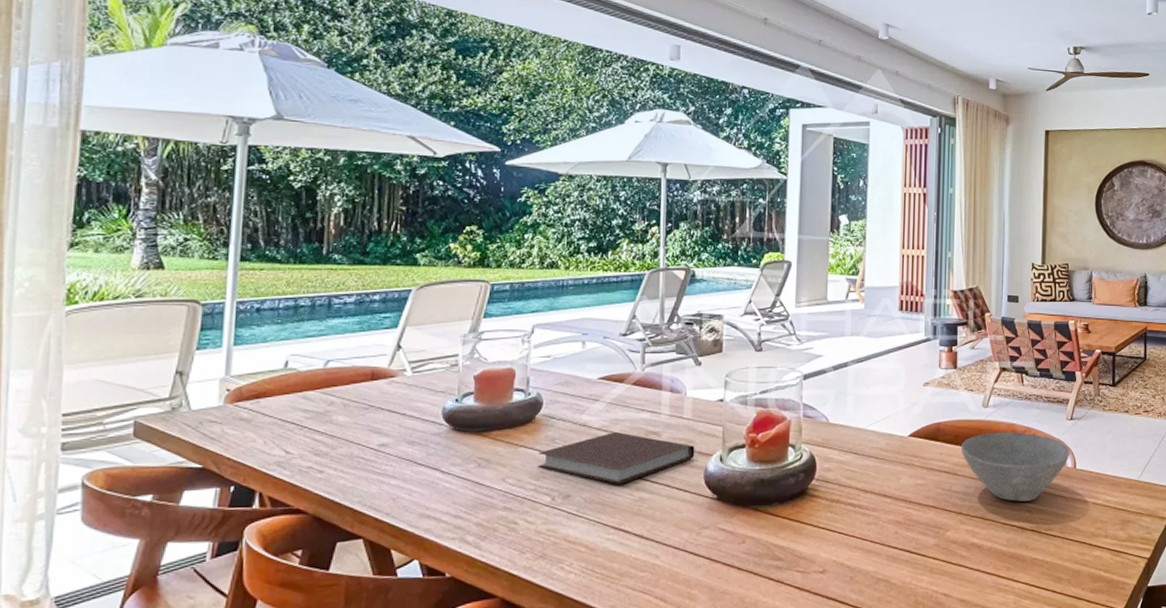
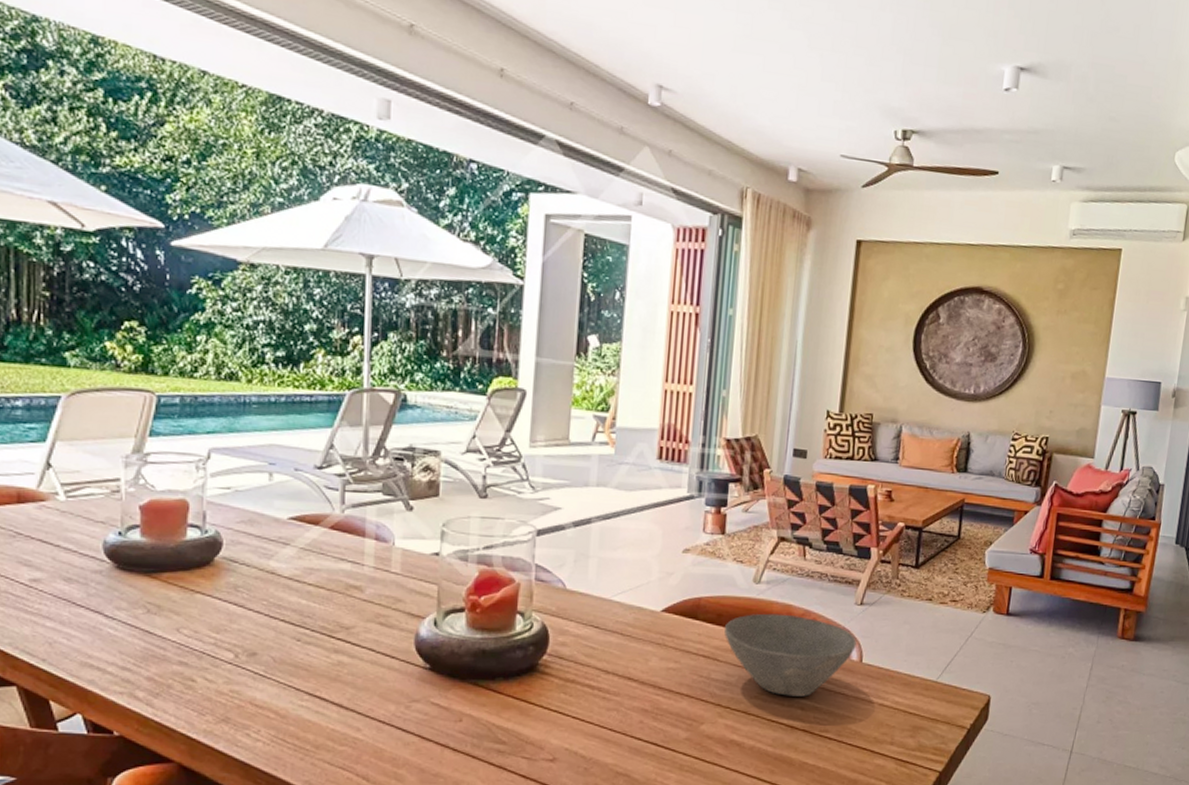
notebook: present [538,432,695,485] -> none [218,583,405,645]

